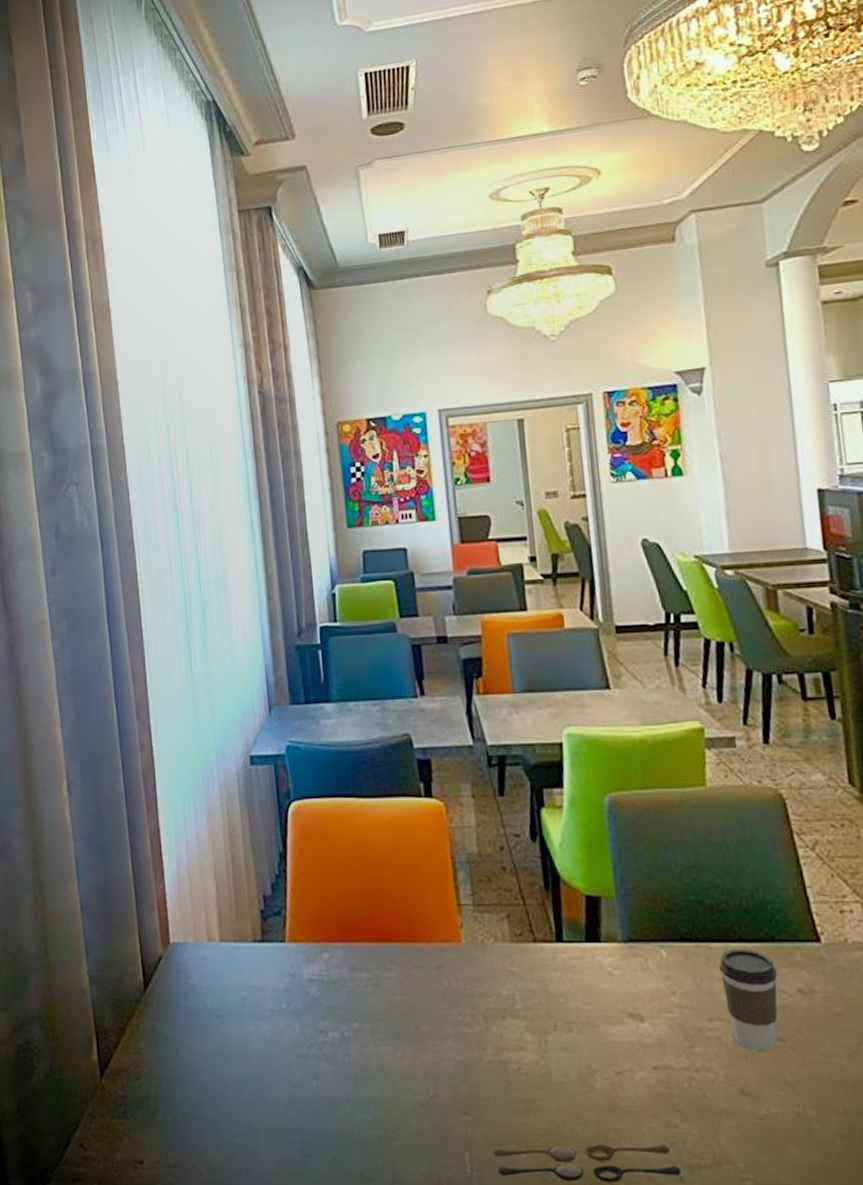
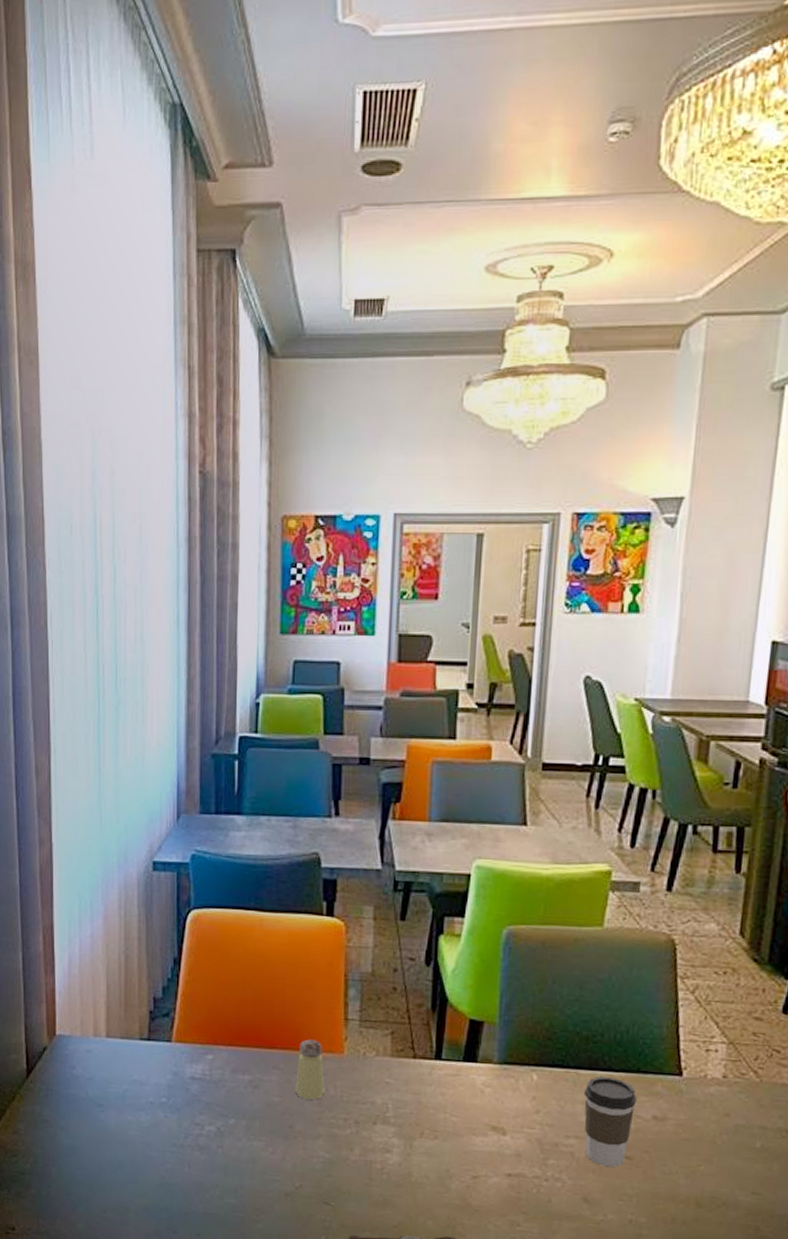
saltshaker: none [415,929,448,996] -> present [295,1039,325,1100]

